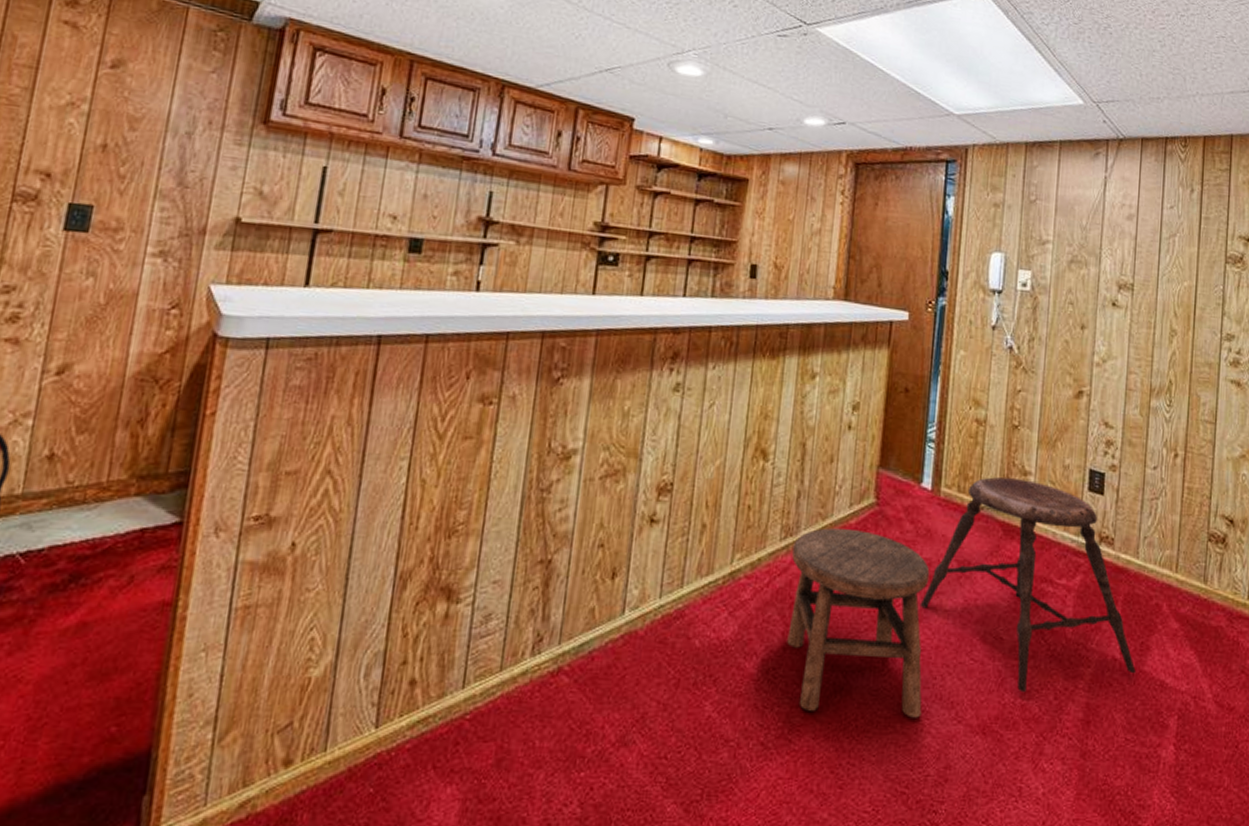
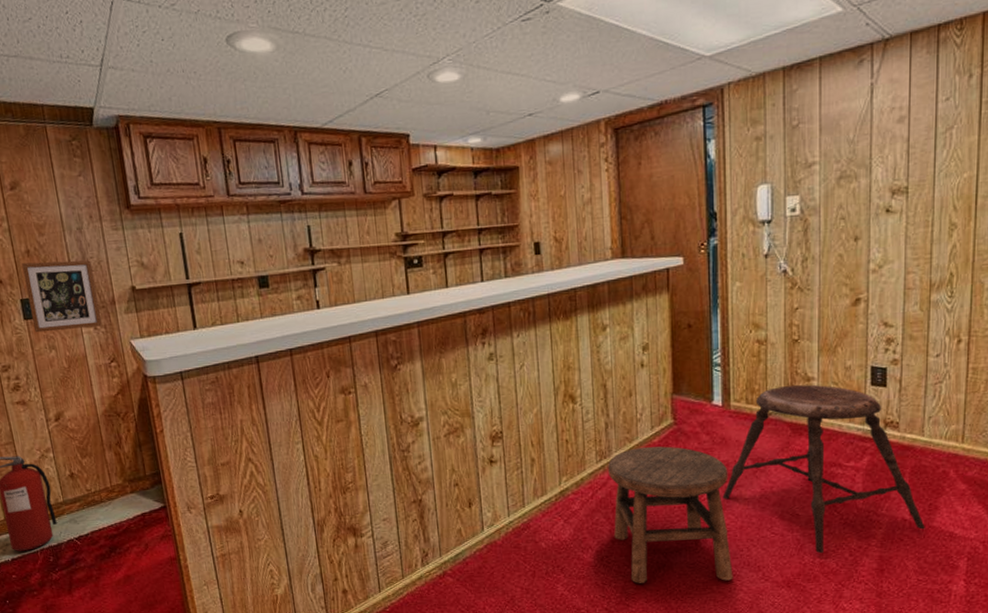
picture frame: none [73,158,191,259] -> present [21,260,103,333]

